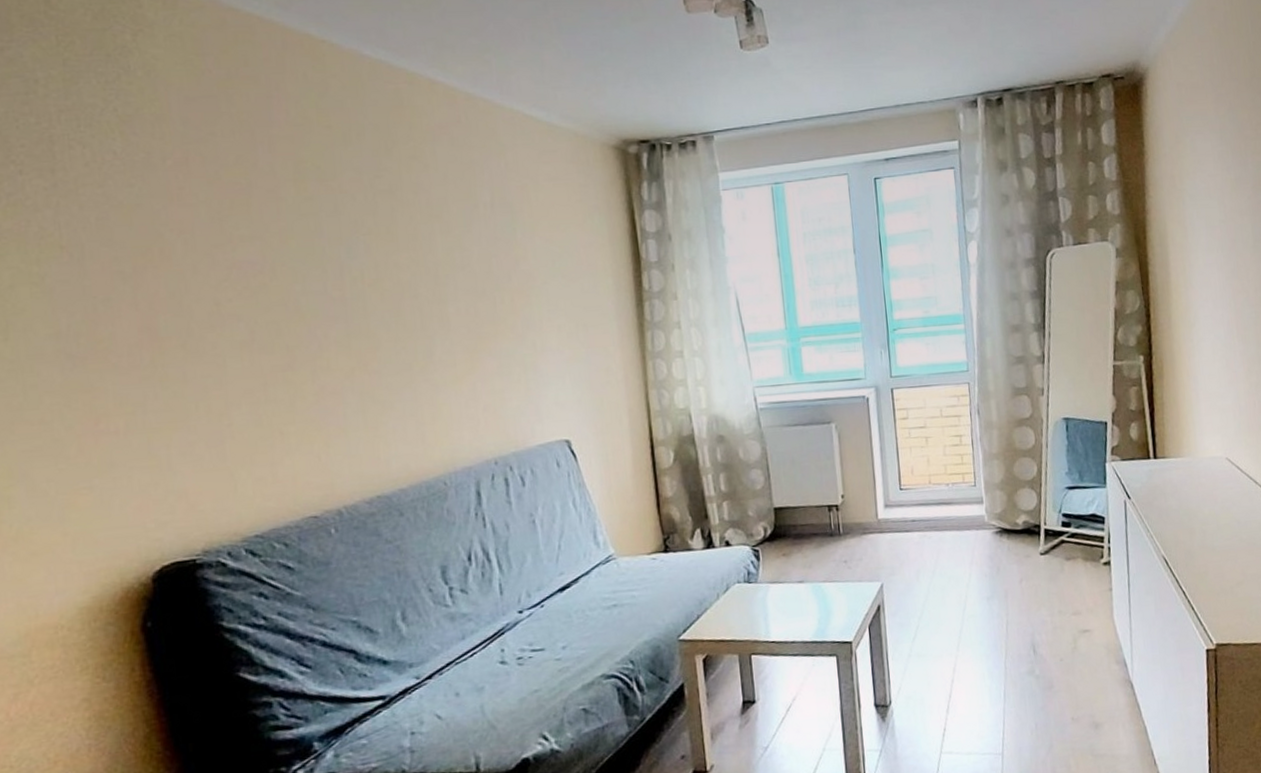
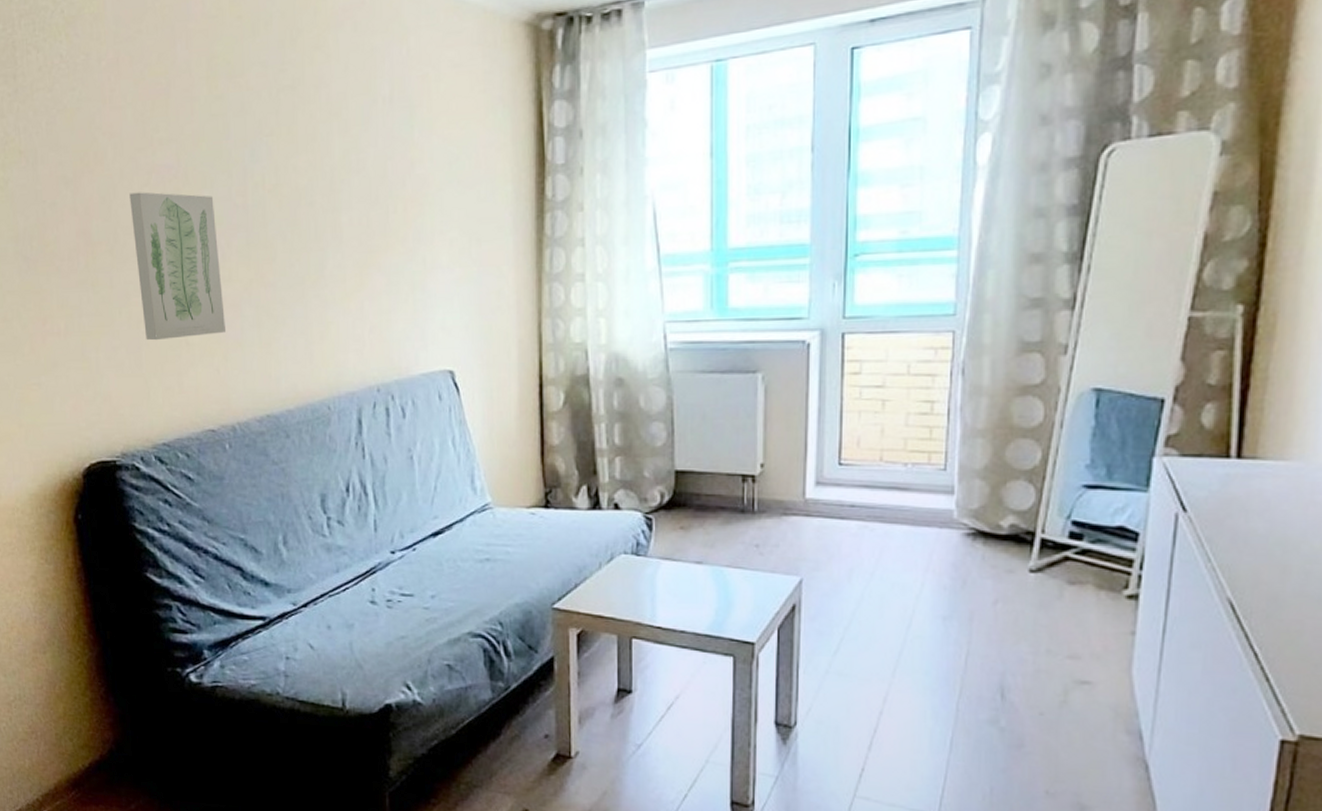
wall art: none [205,286,327,433] -> present [129,192,227,341]

